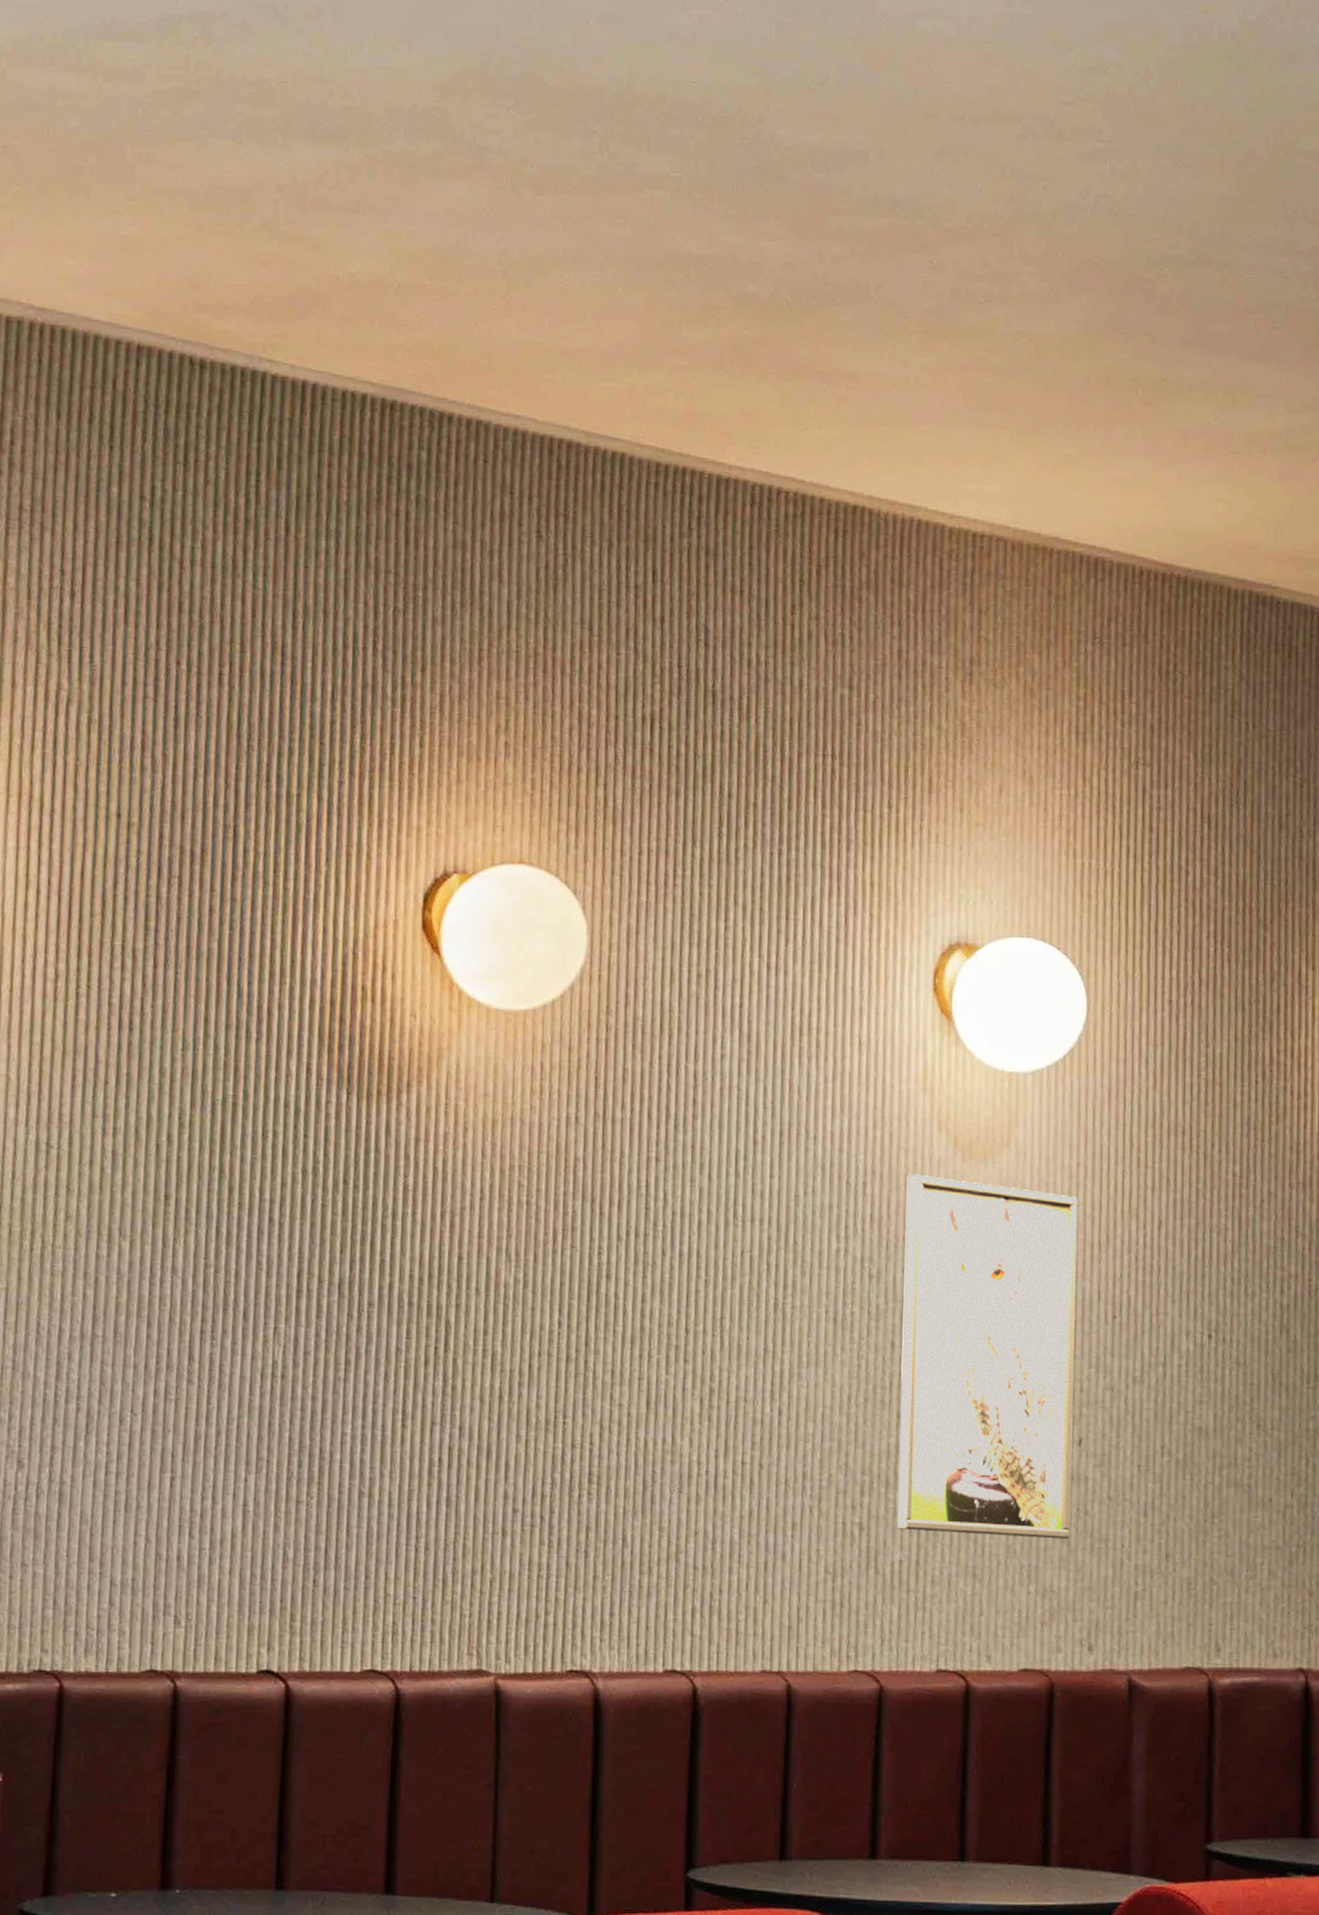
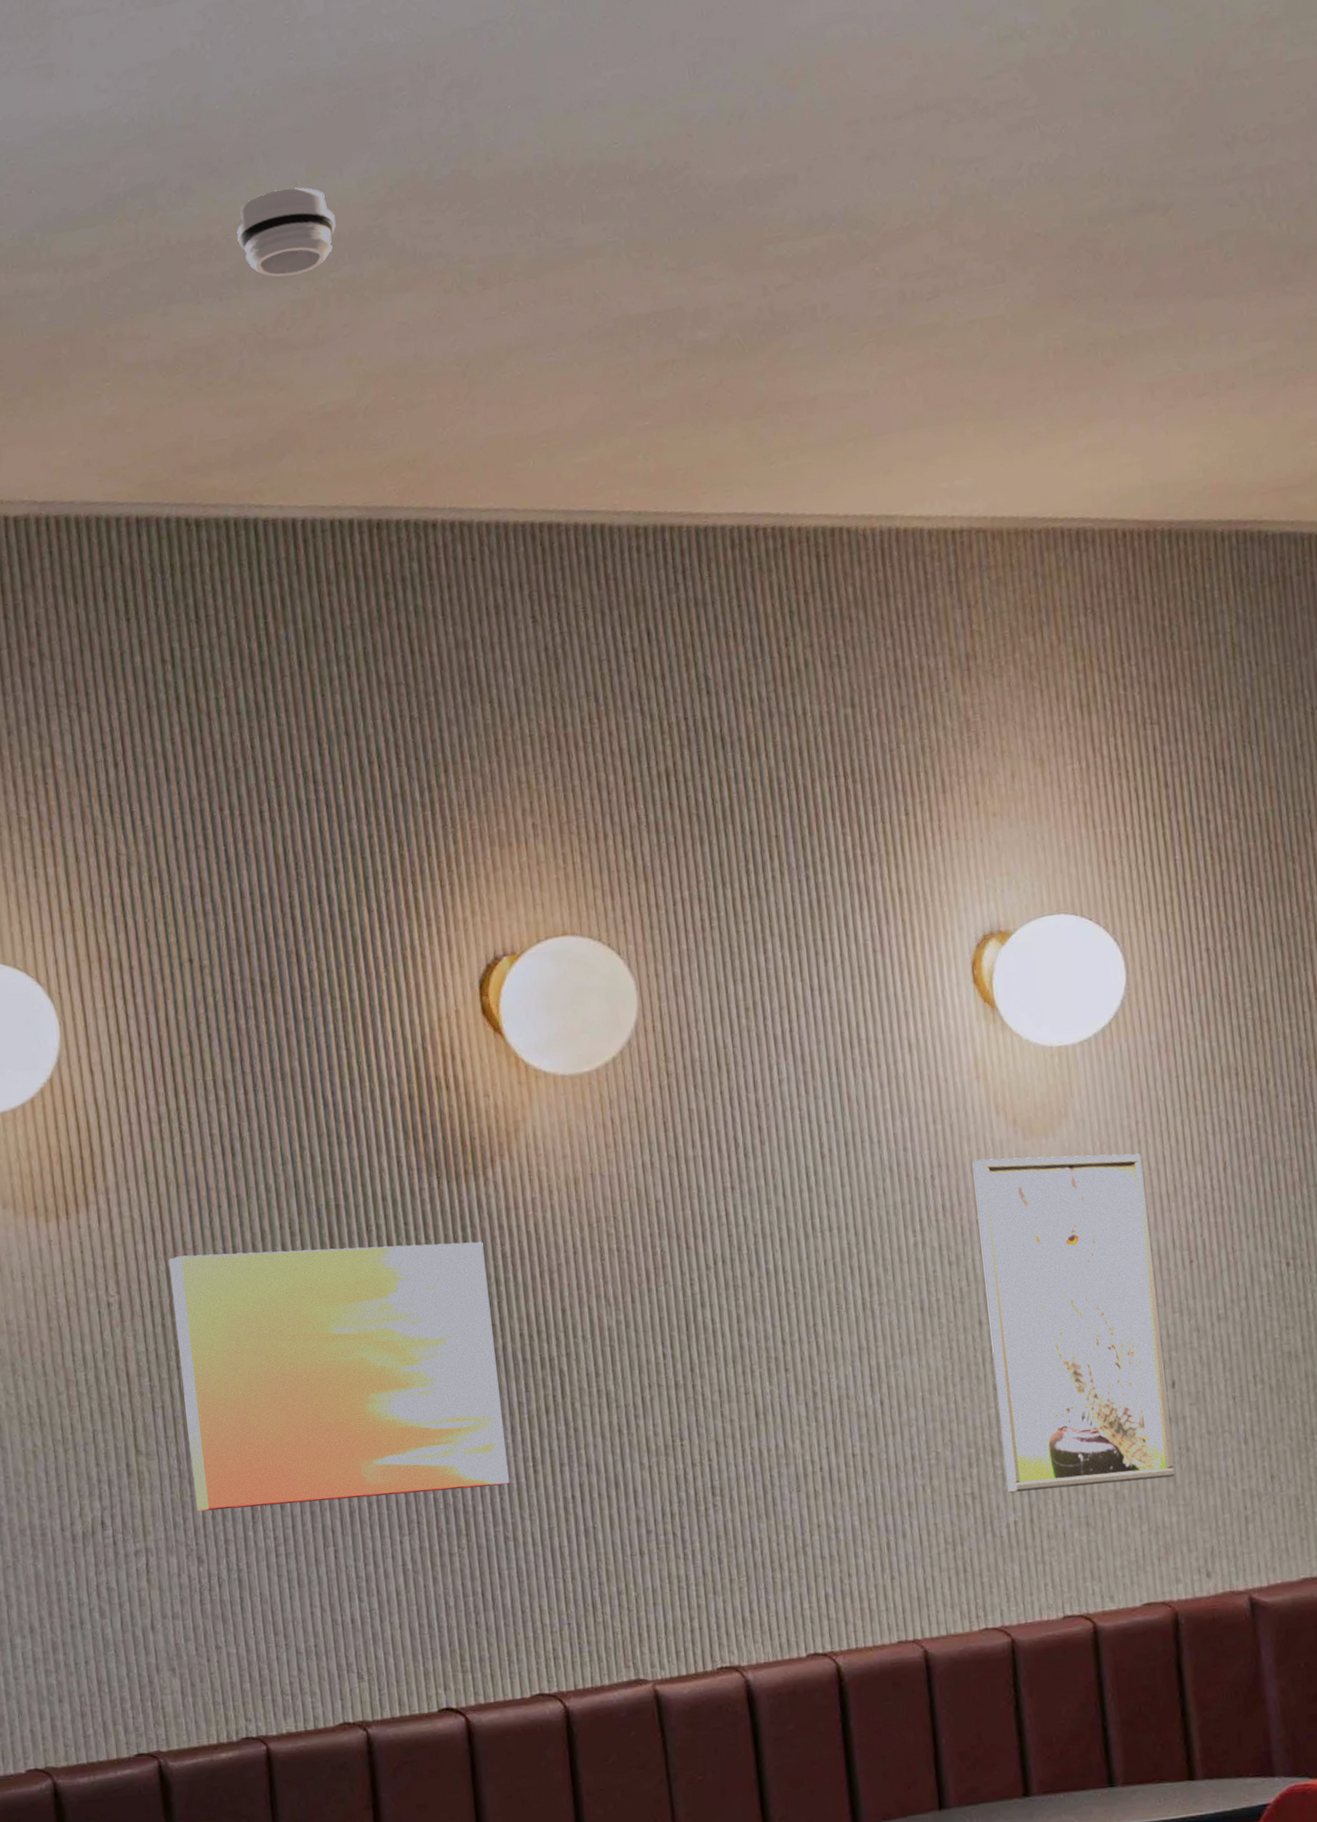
wall art: none [26,1128,385,1435] -> present [168,1242,510,1512]
smoke detector: none [292,49,397,138] -> present [237,187,336,277]

